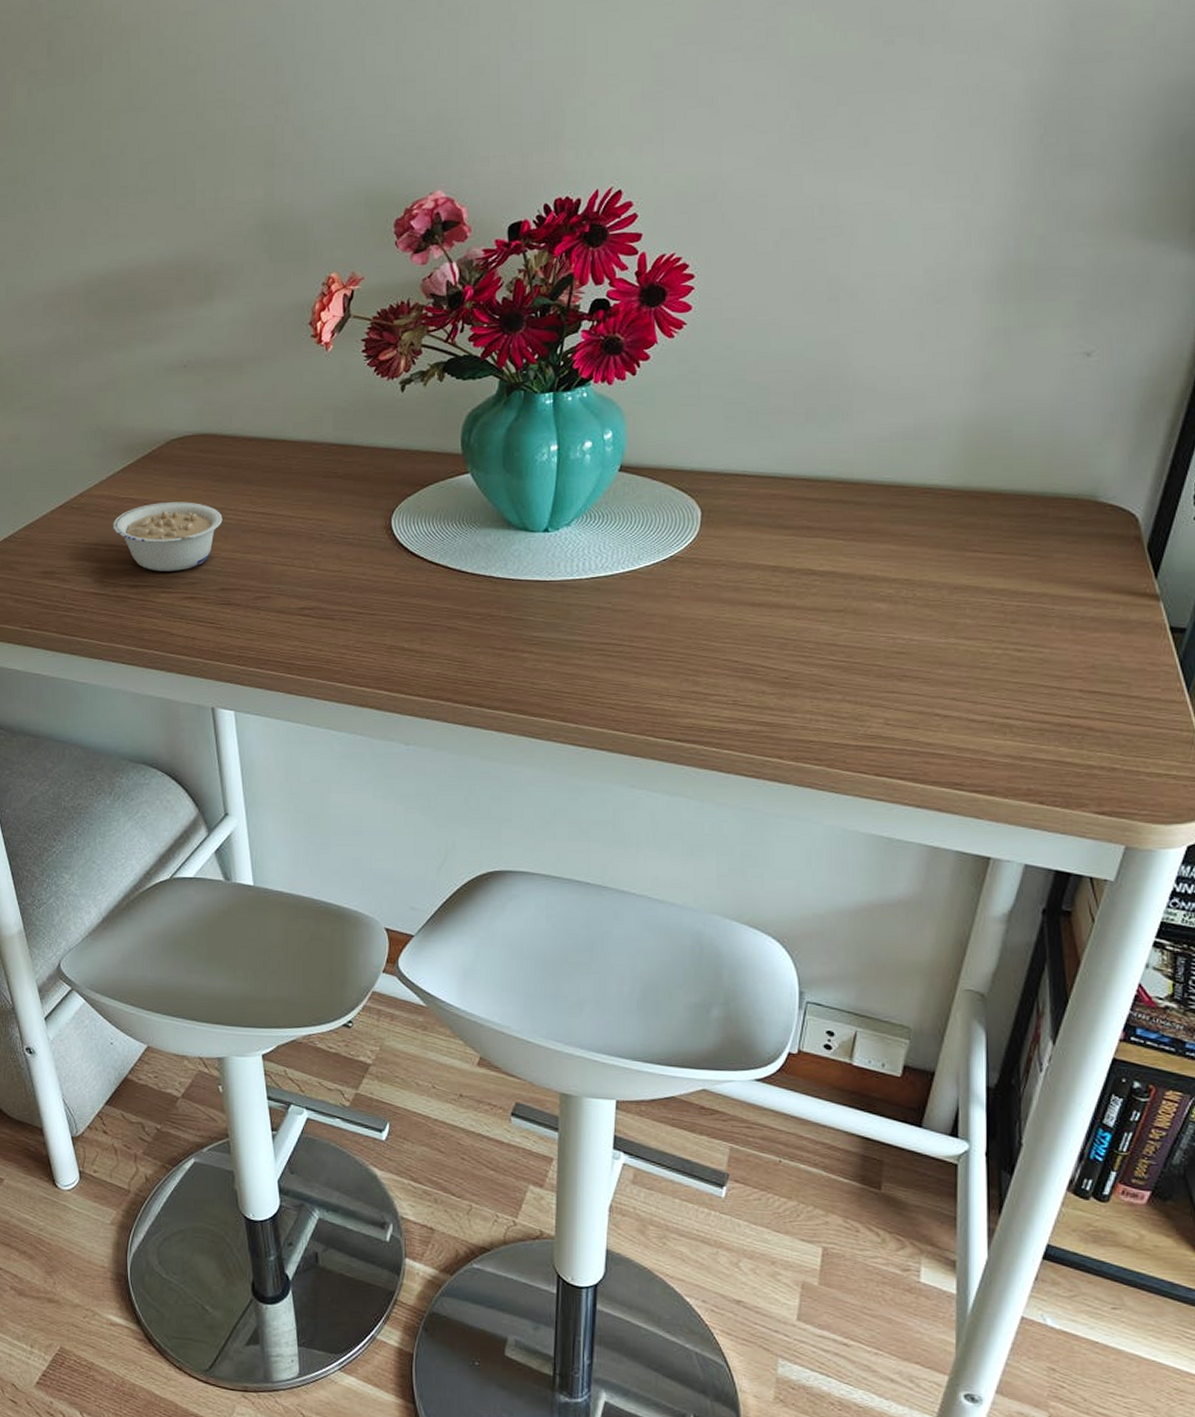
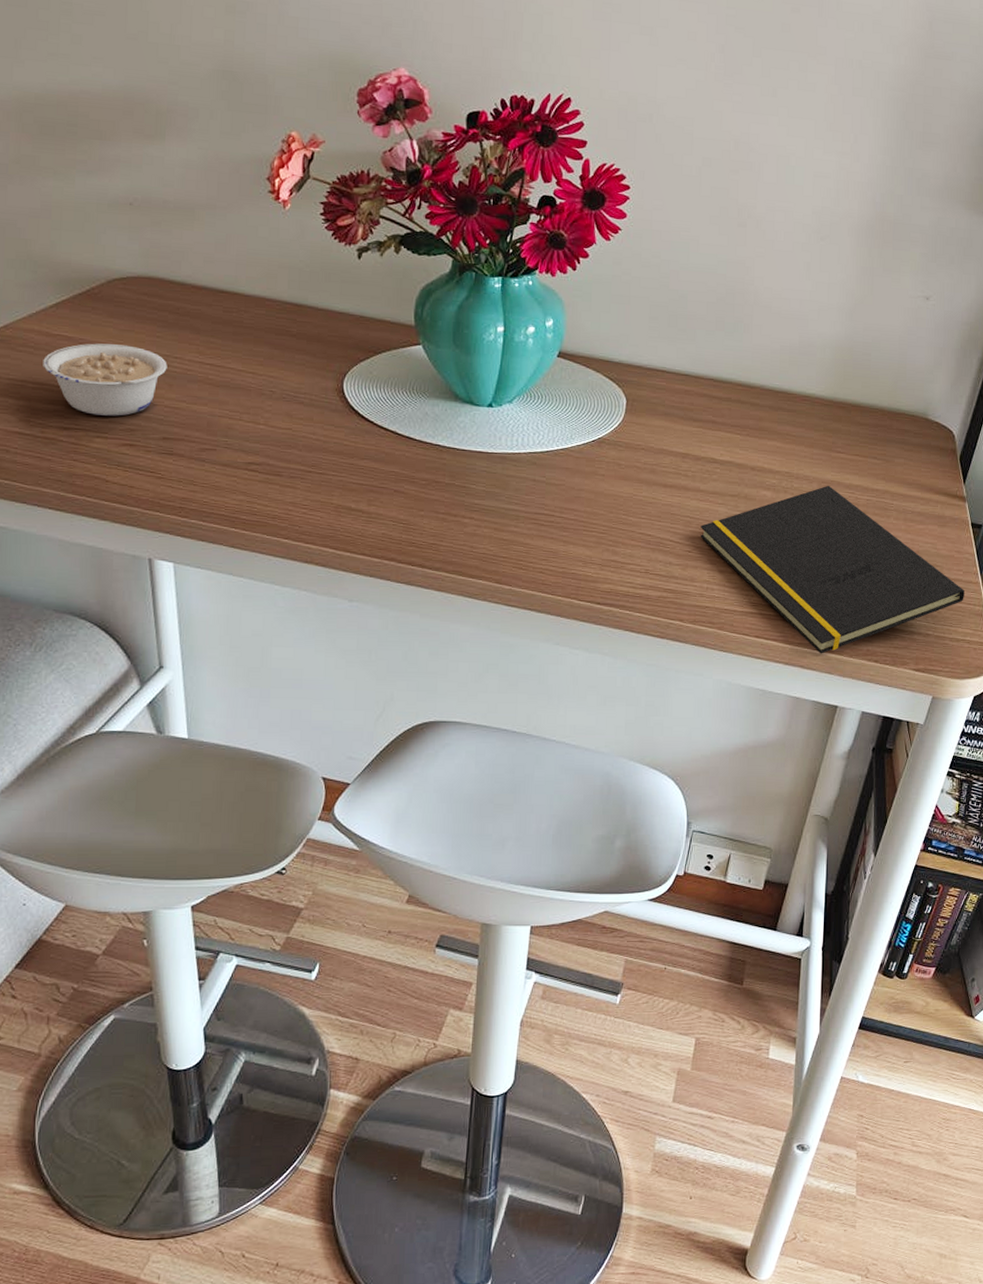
notepad: none [798,591,1165,795] -> present [700,485,964,654]

